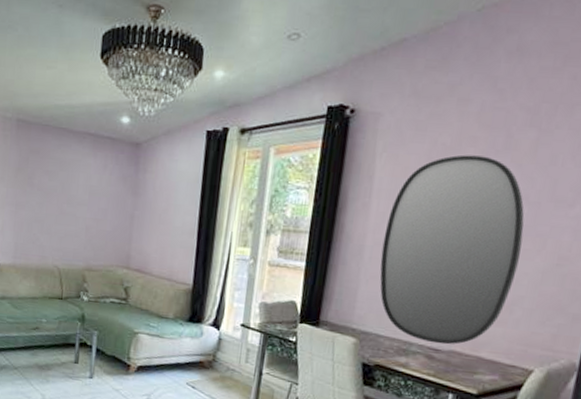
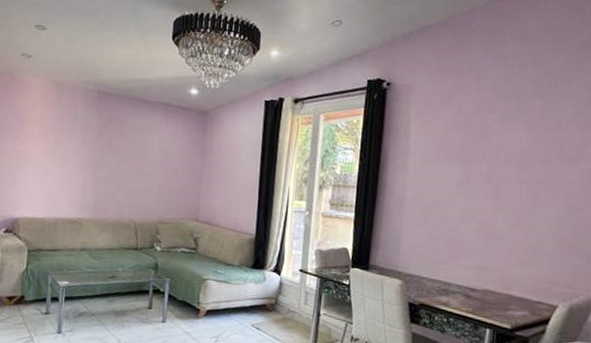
home mirror: present [379,155,525,345] -> none [419,120,539,285]

